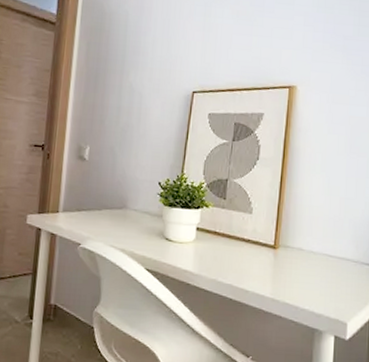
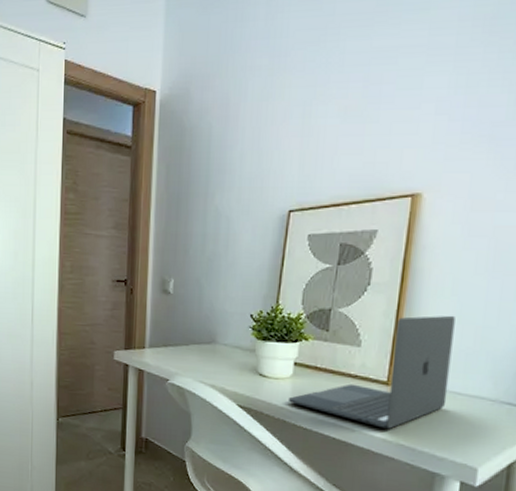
laptop: none [190,187,325,289] -> present [287,315,455,429]

